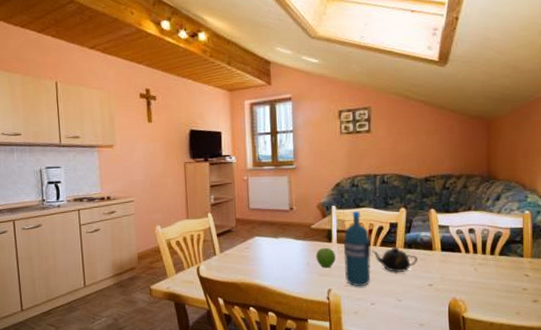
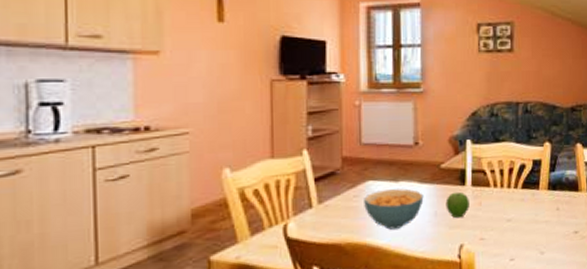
cereal bowl: none [253,243,299,274] -> present [364,188,424,230]
water bottle: present [343,211,372,286] -> none [479,146,512,239]
teapot: present [372,247,418,273] -> none [512,189,563,220]

